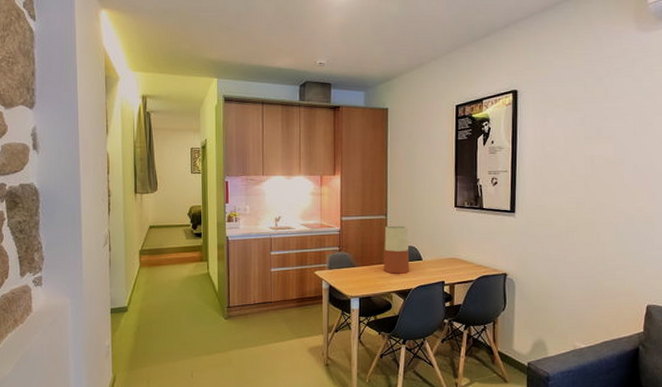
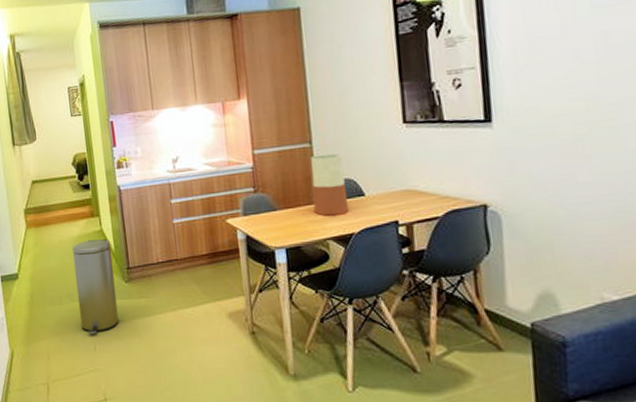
pedal bin: none [180,280,216,363] -> present [72,239,119,335]

